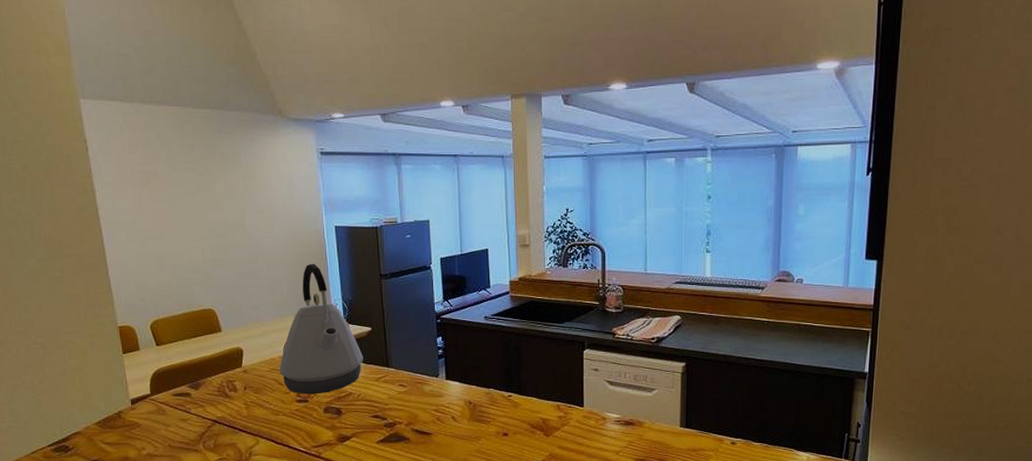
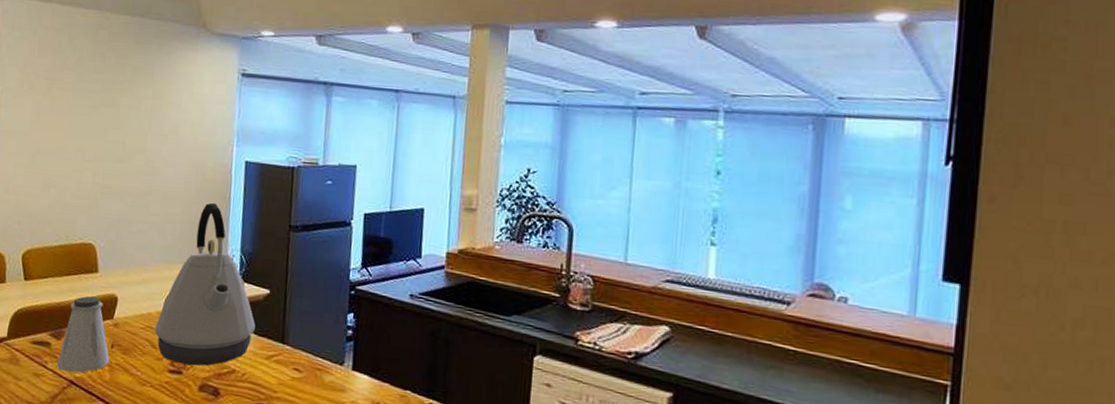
saltshaker: none [199,351,245,414] -> present [56,296,110,373]

